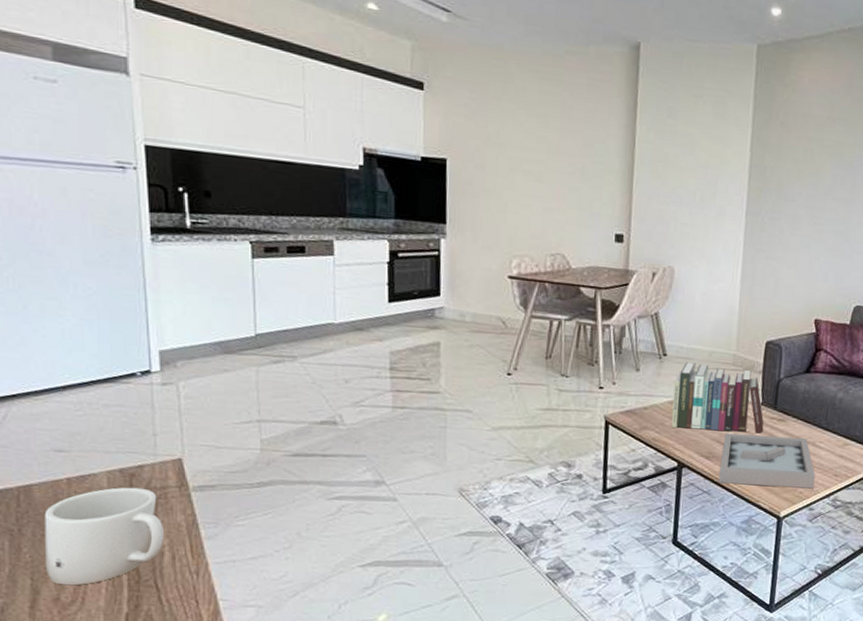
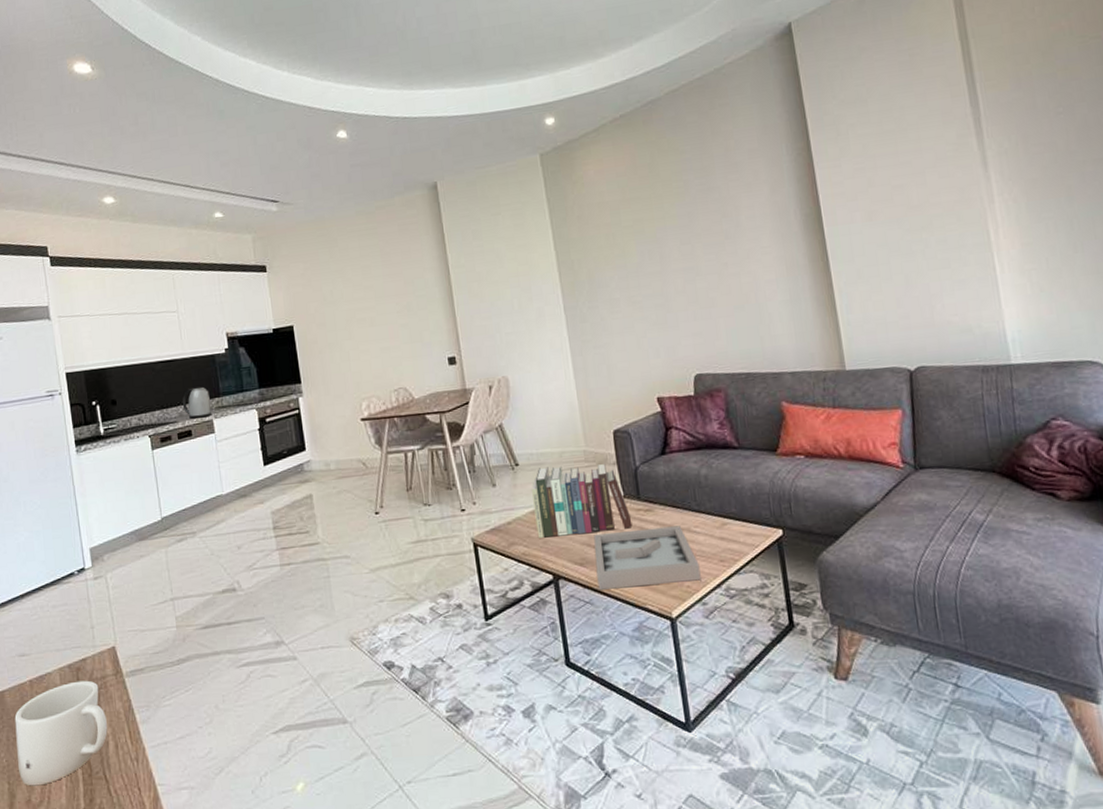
kettle: none [297,199,334,237] -> present [182,386,212,419]

